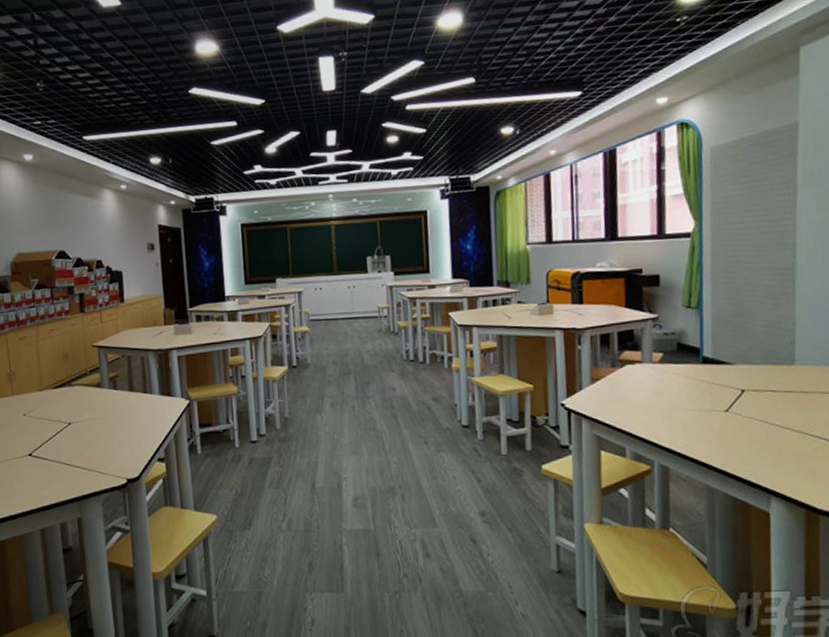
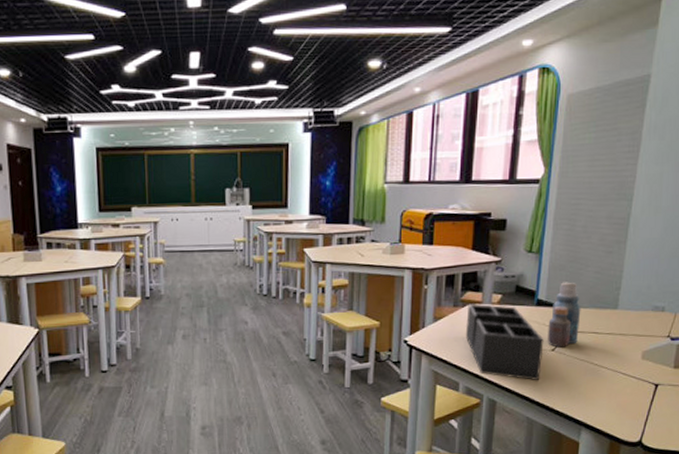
desk organizer: none [626,363,717,445] -> present [466,303,544,381]
bottle: none [718,337,754,408] -> present [548,282,581,348]

